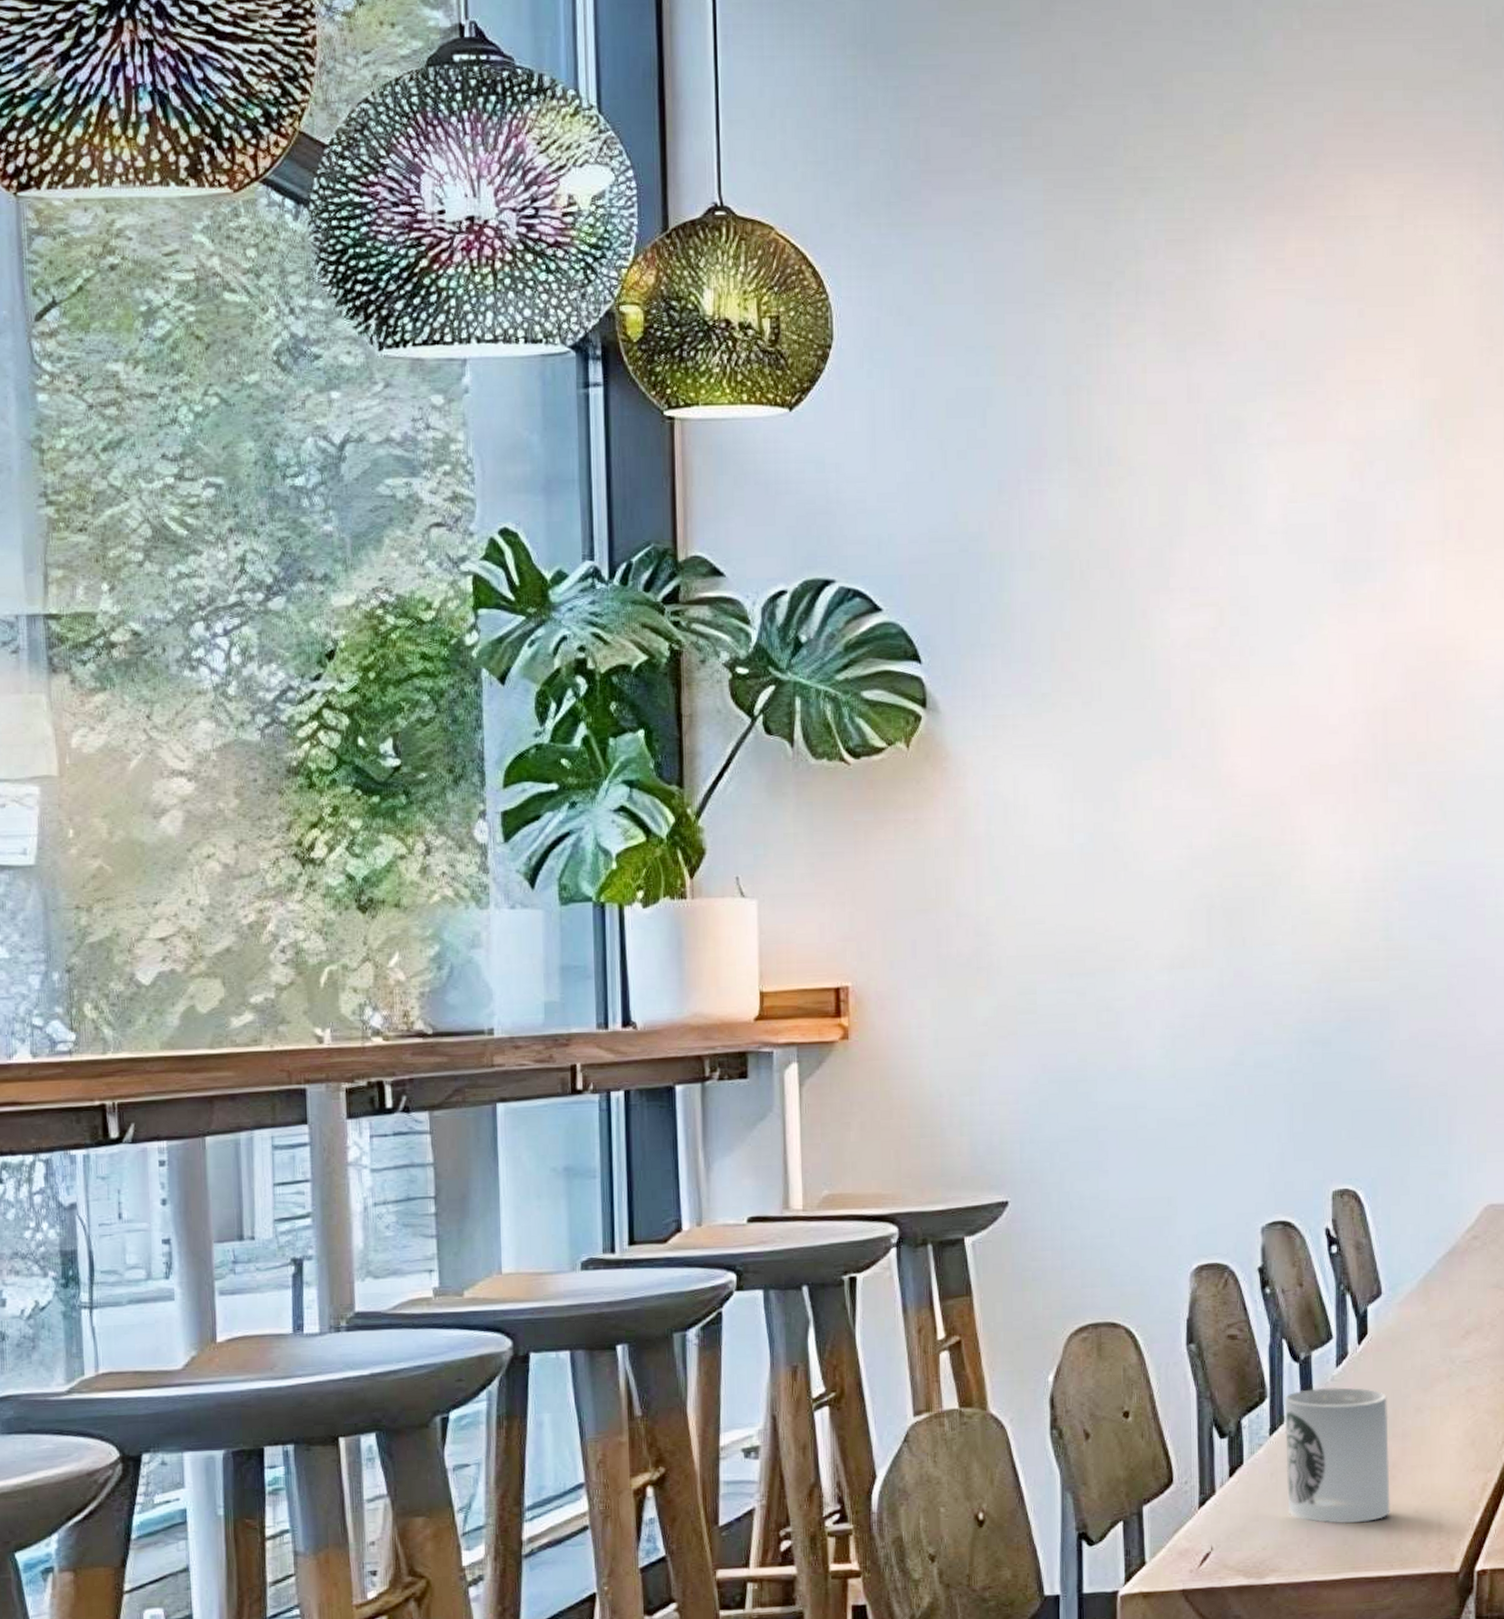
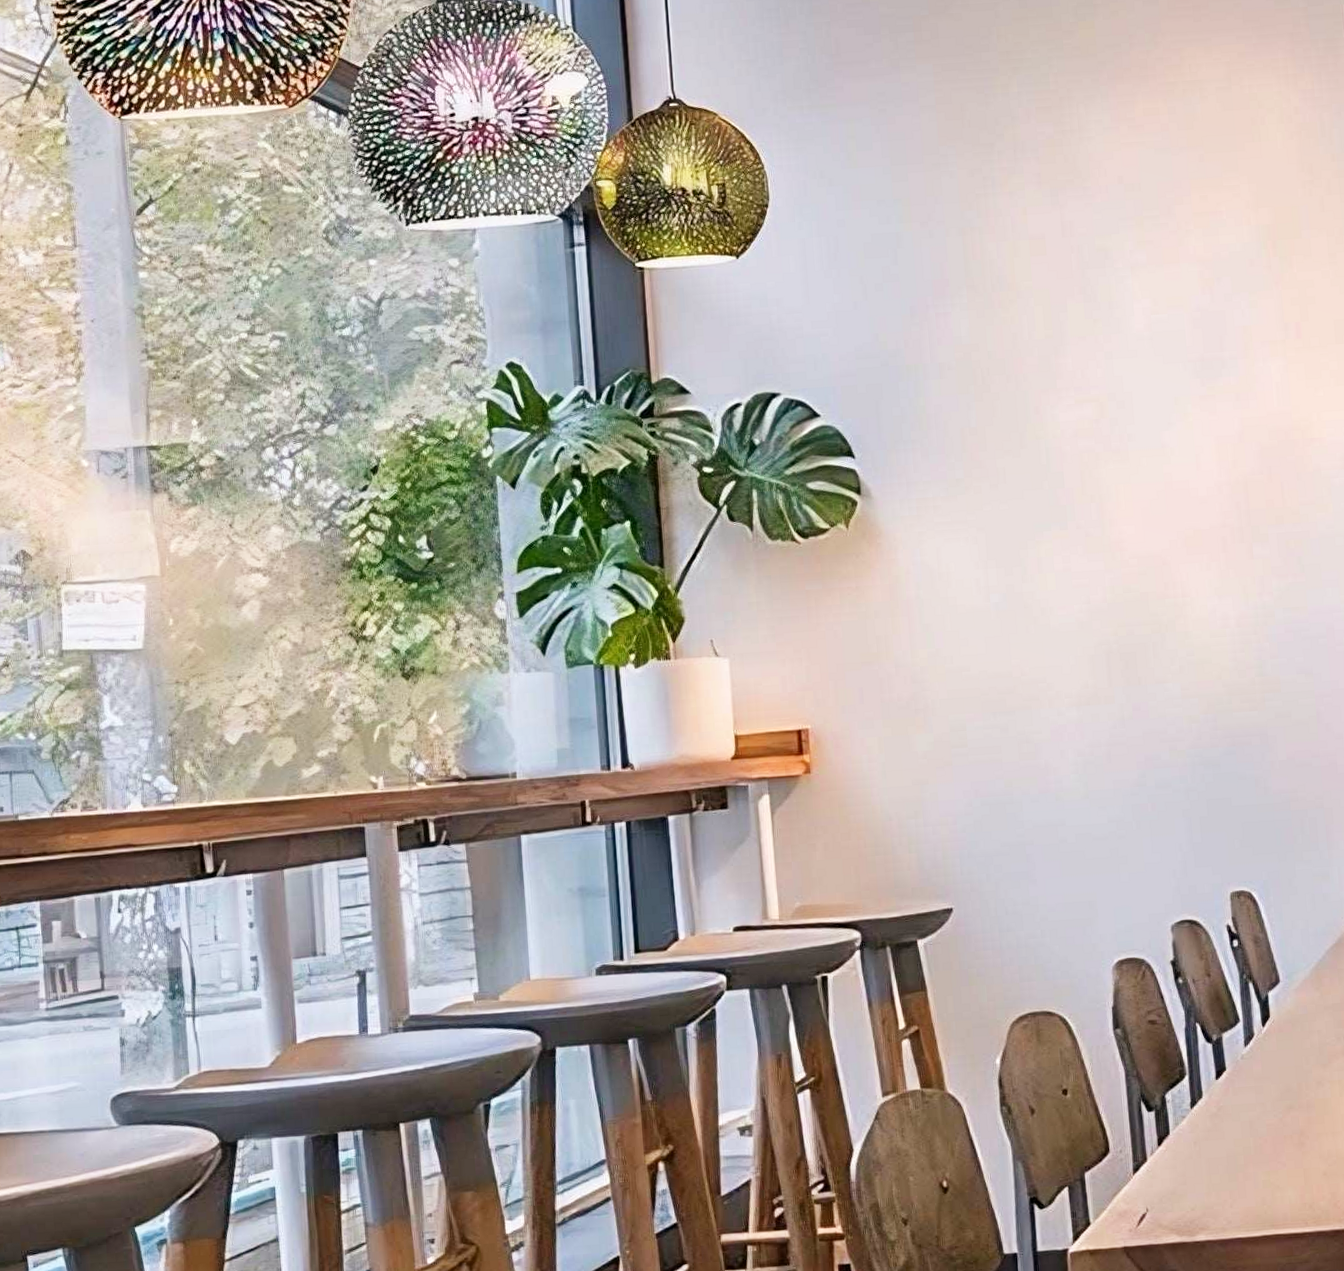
cup: present [1284,1387,1390,1524] -> none [1202,1065,1302,1186]

